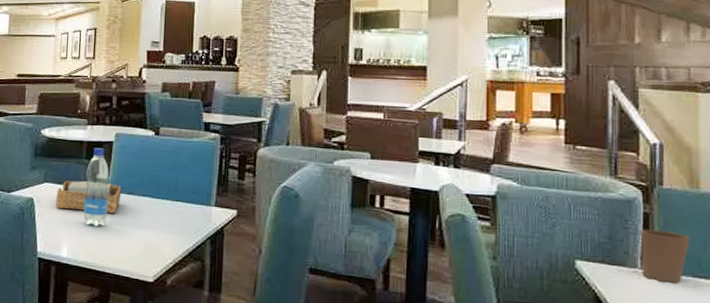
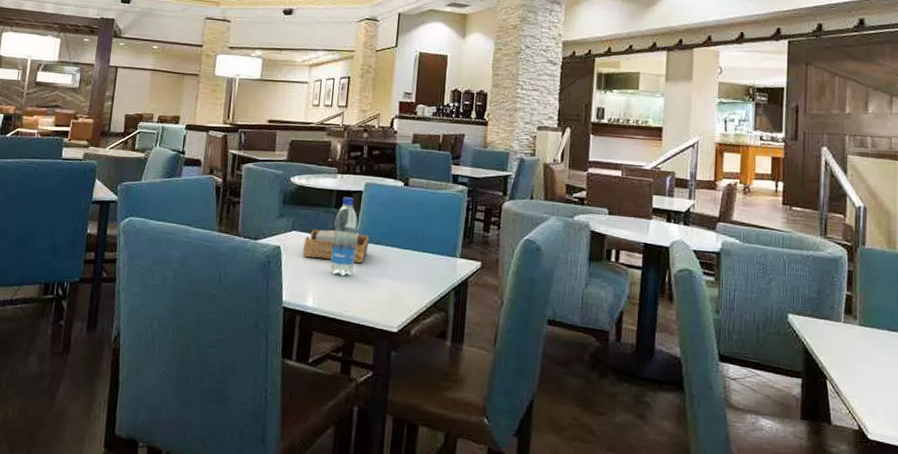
cup: present [640,229,690,285] -> none [844,285,886,337]

